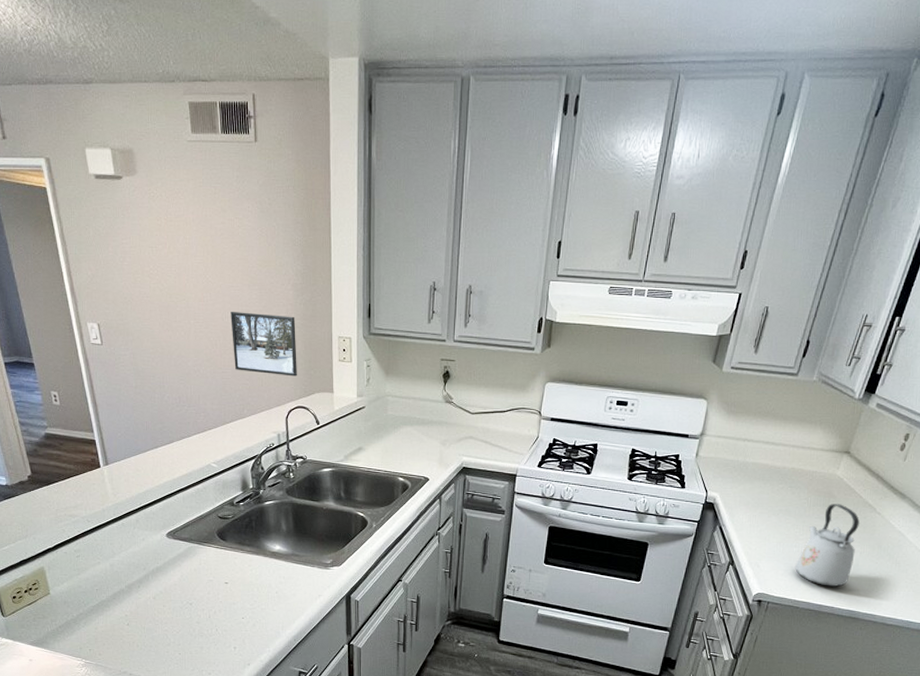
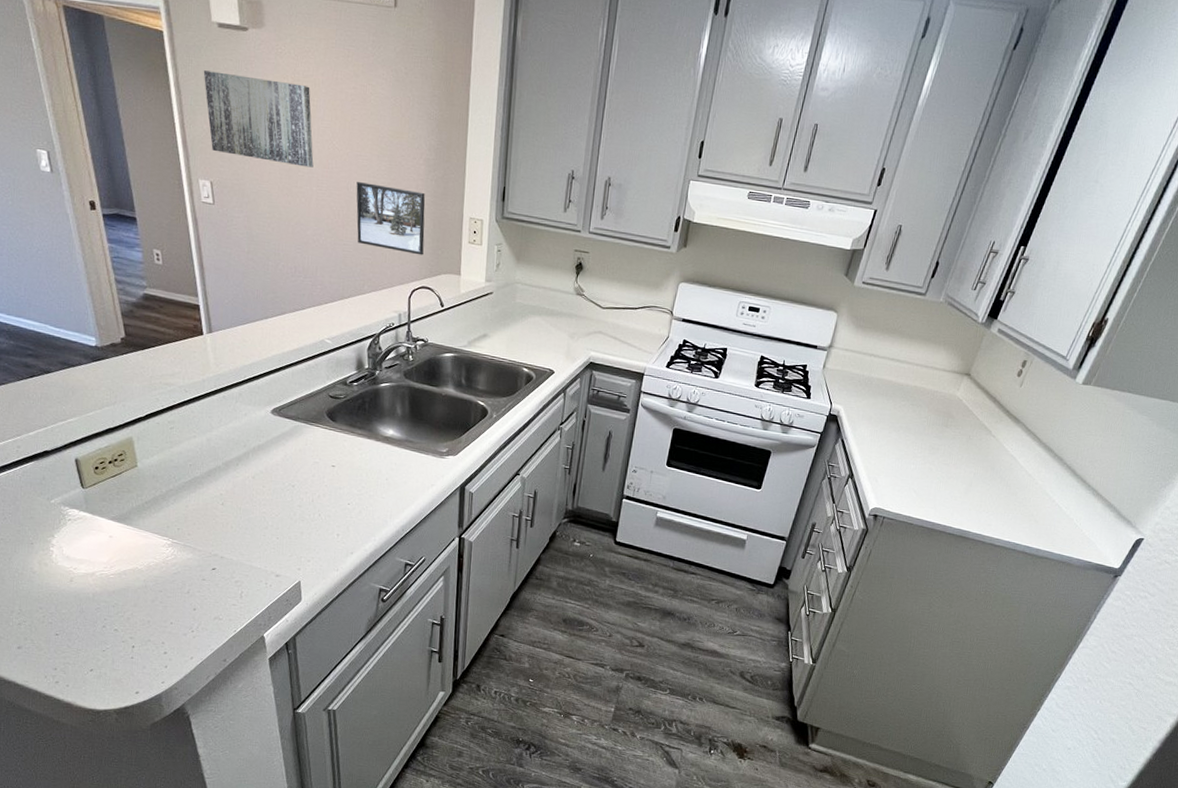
wall art: none [84,220,190,302] -> present [203,70,314,168]
kettle: present [795,504,860,587] -> none [911,424,975,506]

